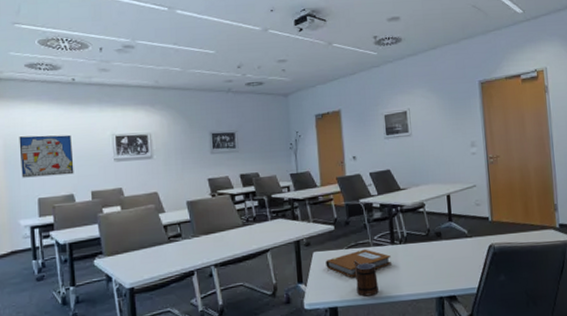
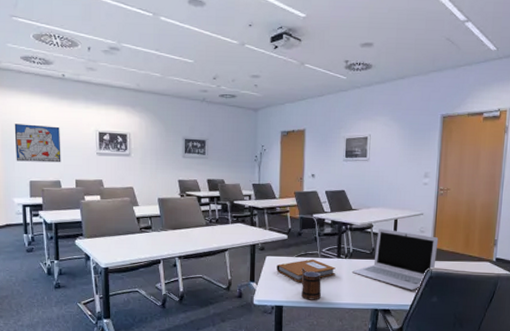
laptop: none [408,206,497,271] -> present [351,228,439,290]

